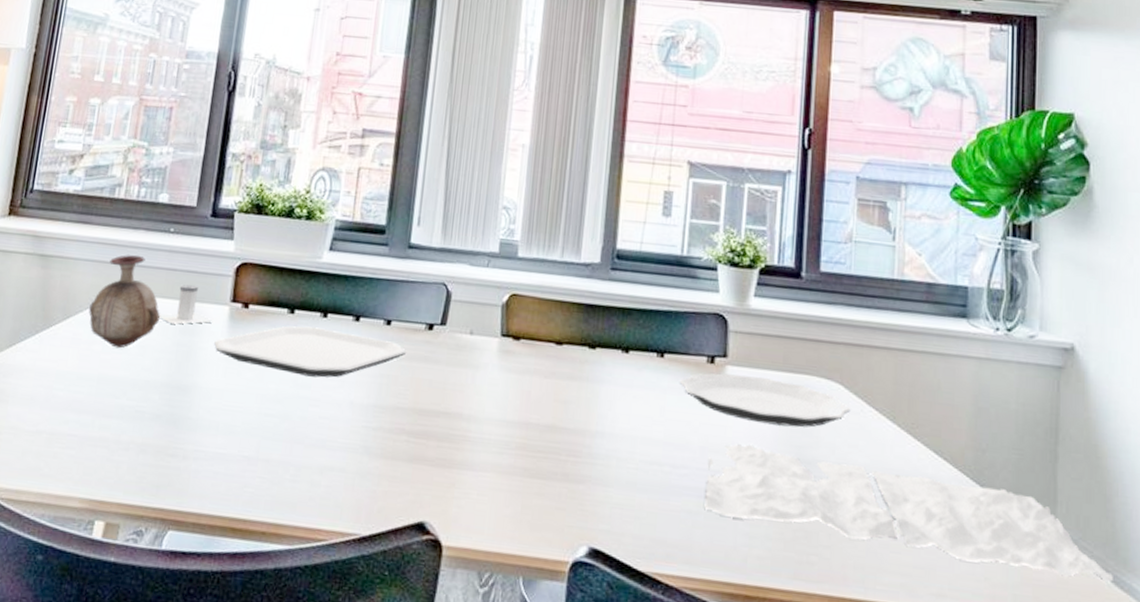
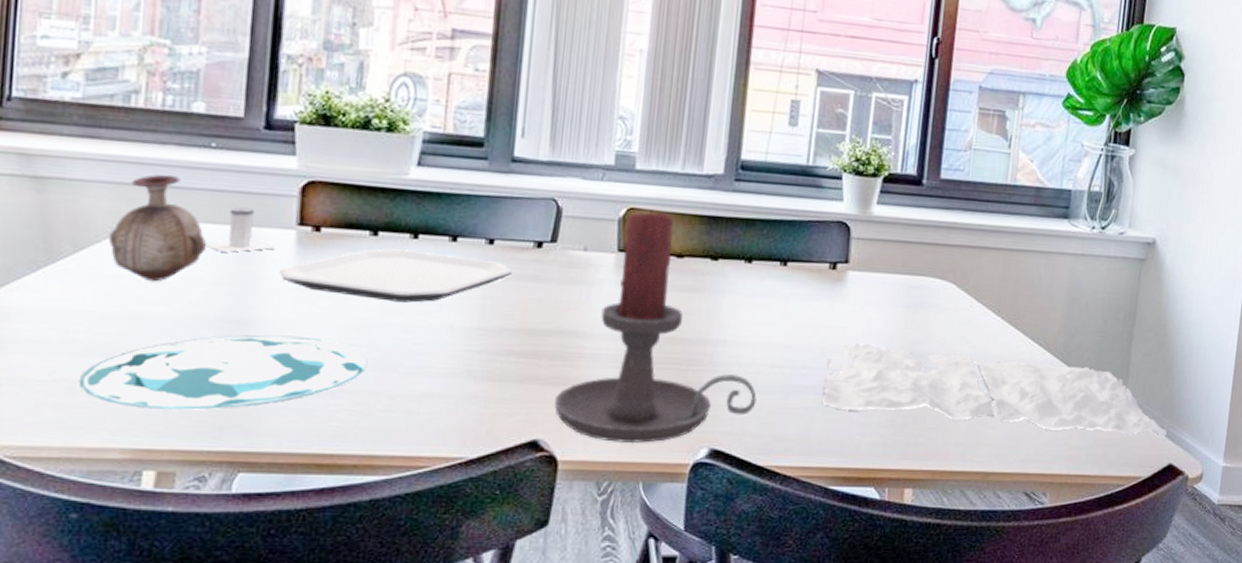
plate: none [55,400,279,468] -> present [78,334,366,410]
candle holder: none [441,296,636,535] -> present [555,210,757,444]
plate: present [680,373,851,428] -> none [802,278,961,325]

